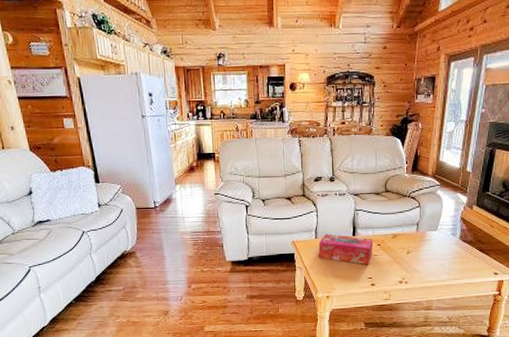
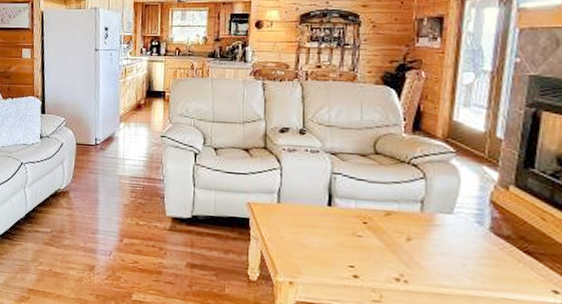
tissue box: present [318,234,374,265] -> none [281,199,357,249]

